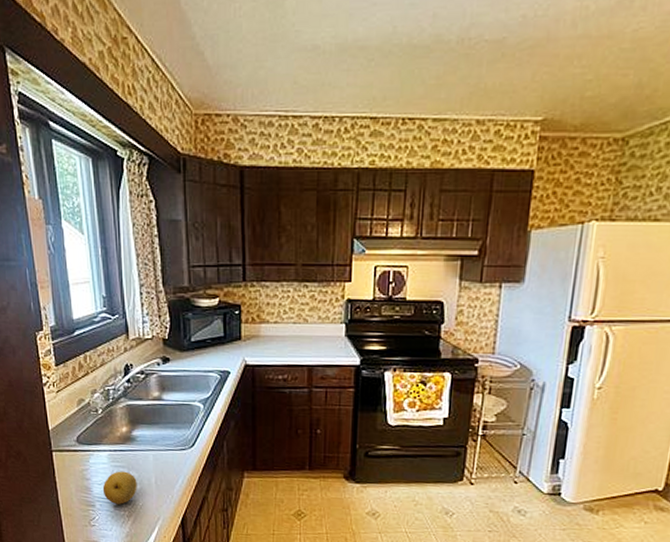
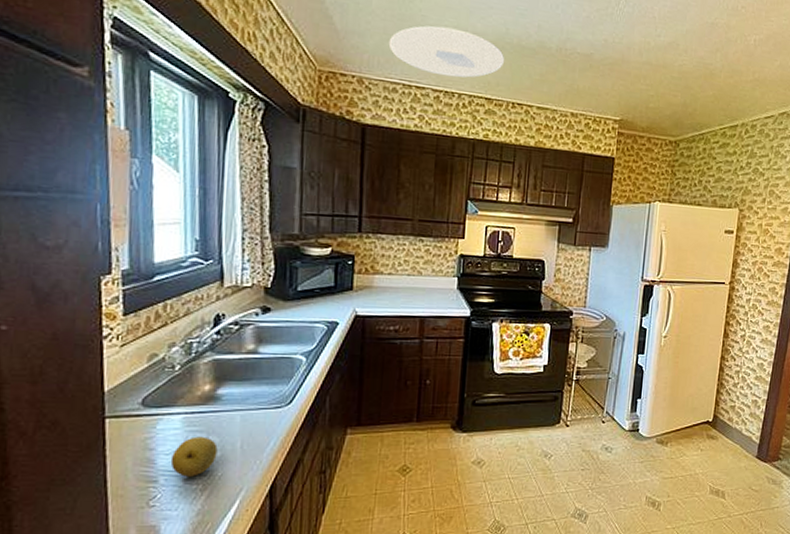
ceiling light: none [261,39,391,99] -> present [388,26,504,78]

